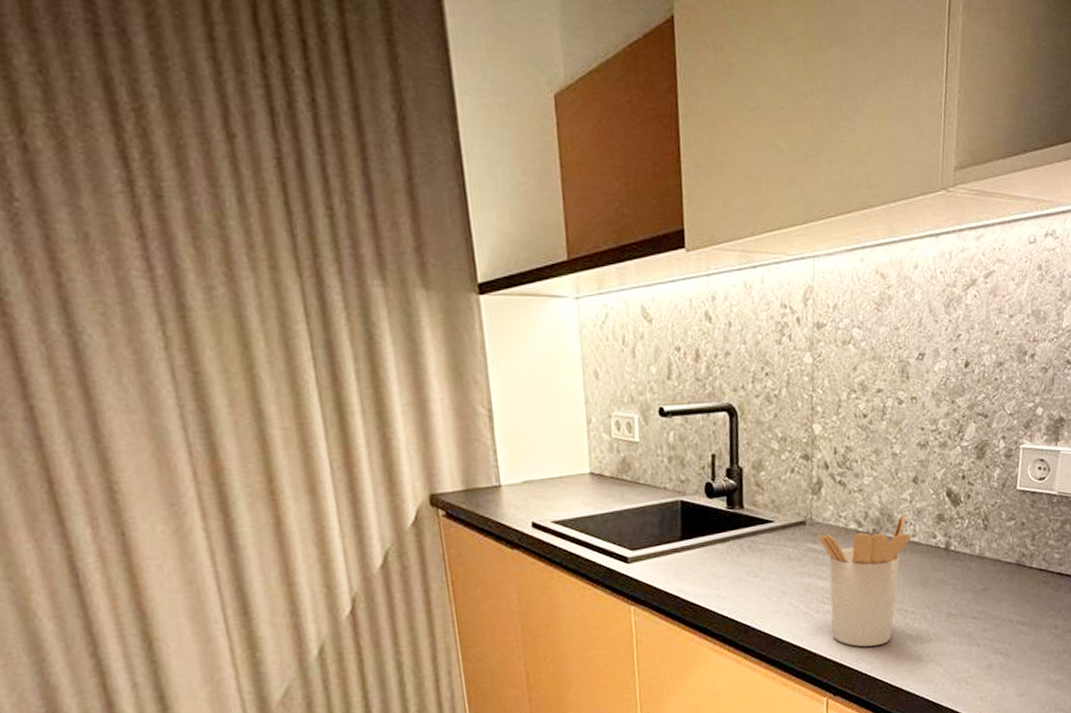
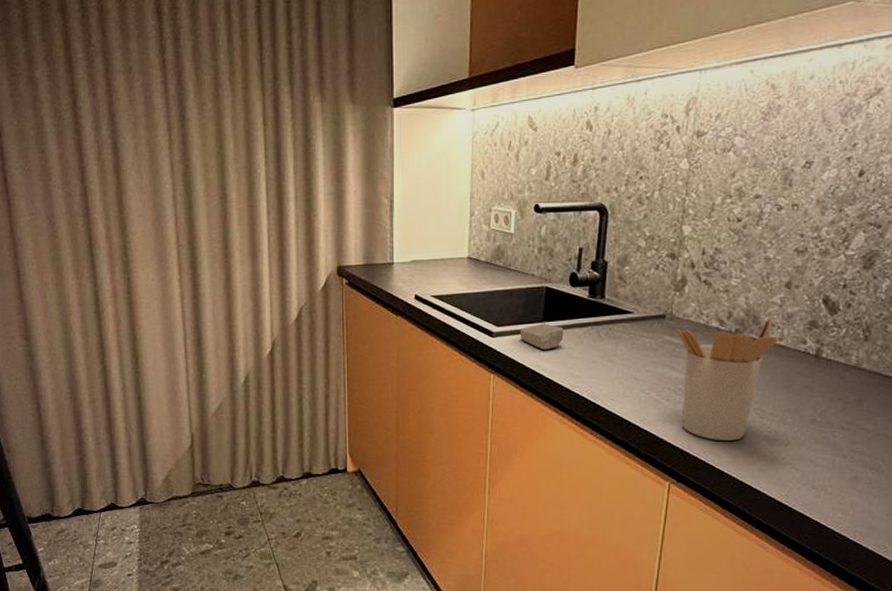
soap bar: none [657,541,706,572] -> present [520,323,564,350]

